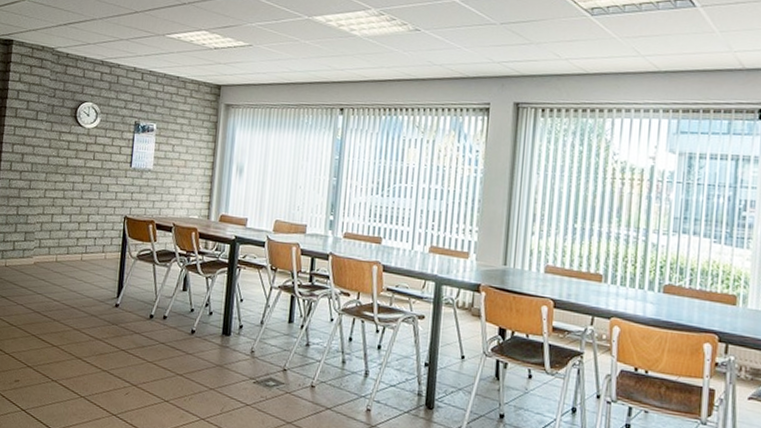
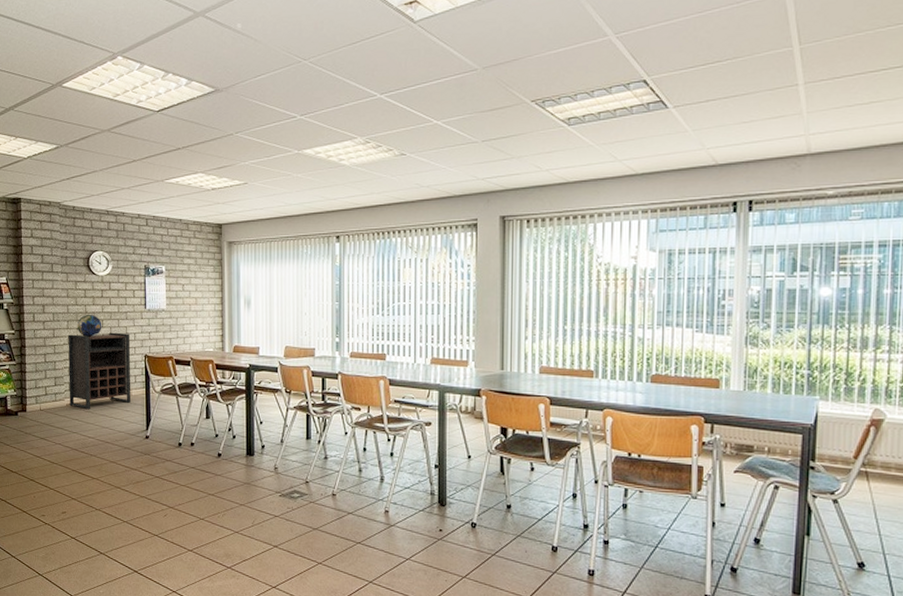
shelving unit: none [37,187,111,271] -> present [68,332,132,410]
globe: none [55,167,83,193] -> present [76,314,102,338]

